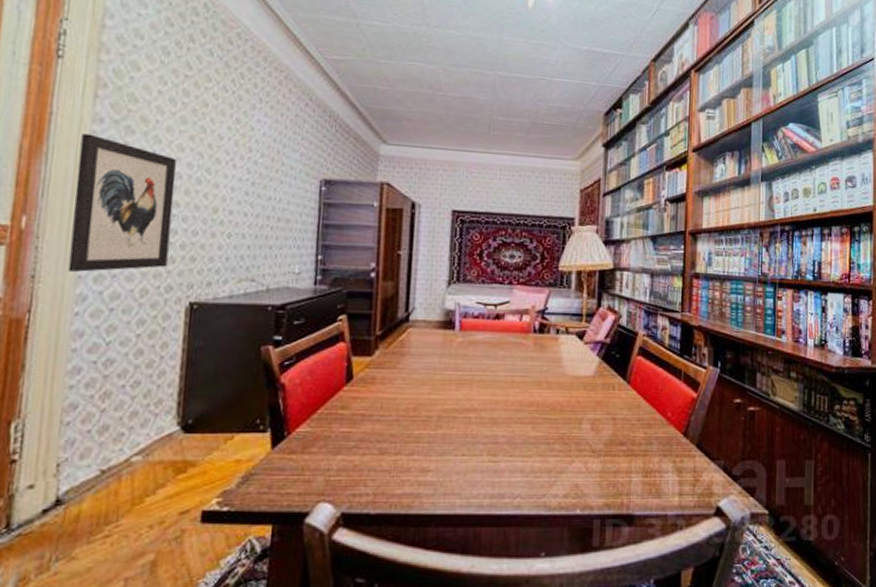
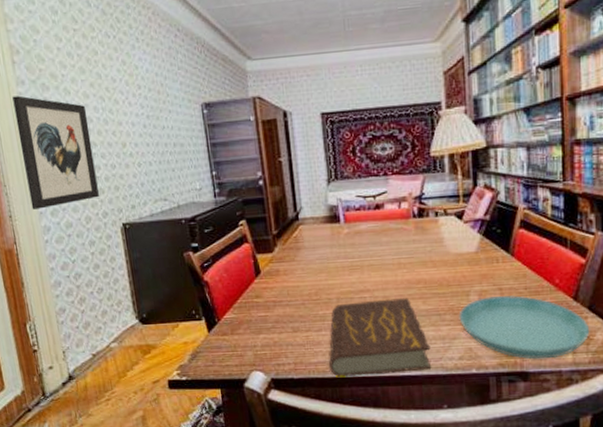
book: none [416,421,535,513] -> present [329,298,432,377]
saucer: none [568,427,697,501] -> present [459,295,590,360]

